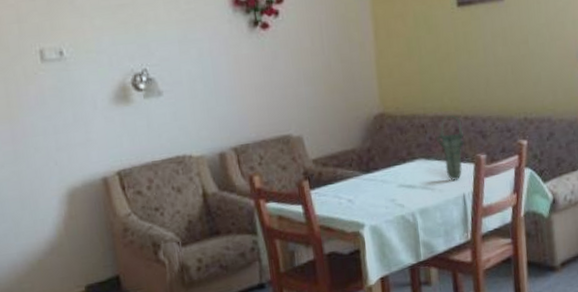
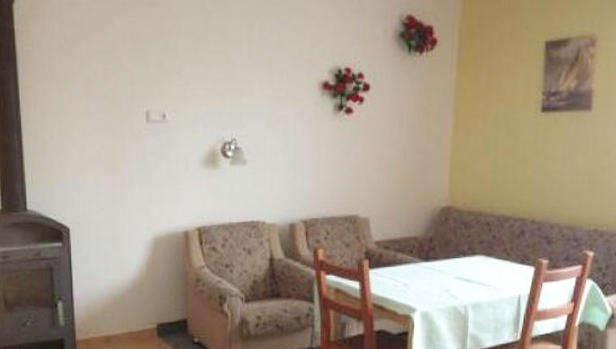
vase: present [436,115,464,181] -> none [500,217,529,282]

